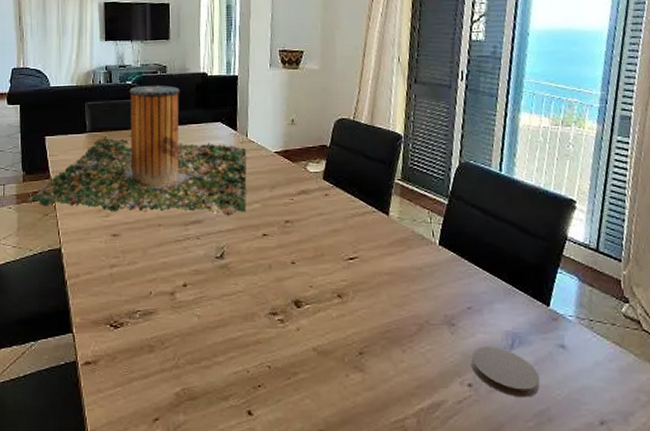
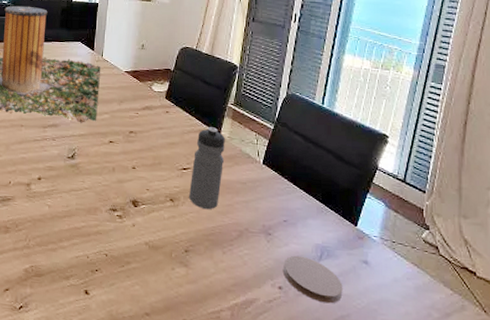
water bottle: none [358,208,395,303] -> present [189,127,225,210]

